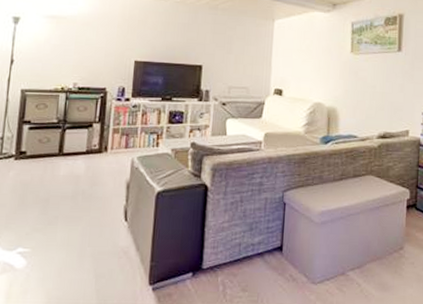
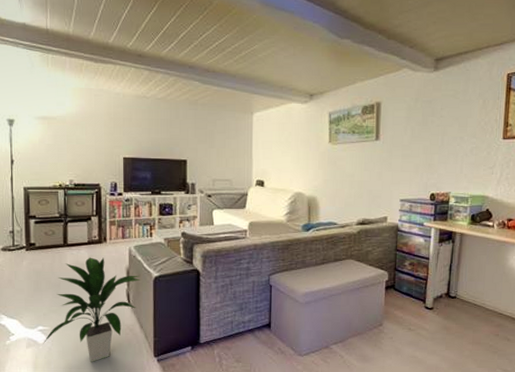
indoor plant: none [21,168,141,291] -> present [43,257,140,362]

